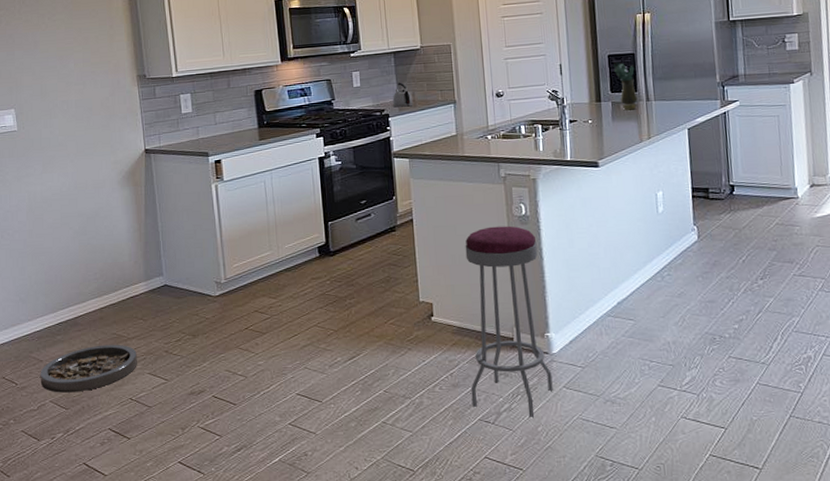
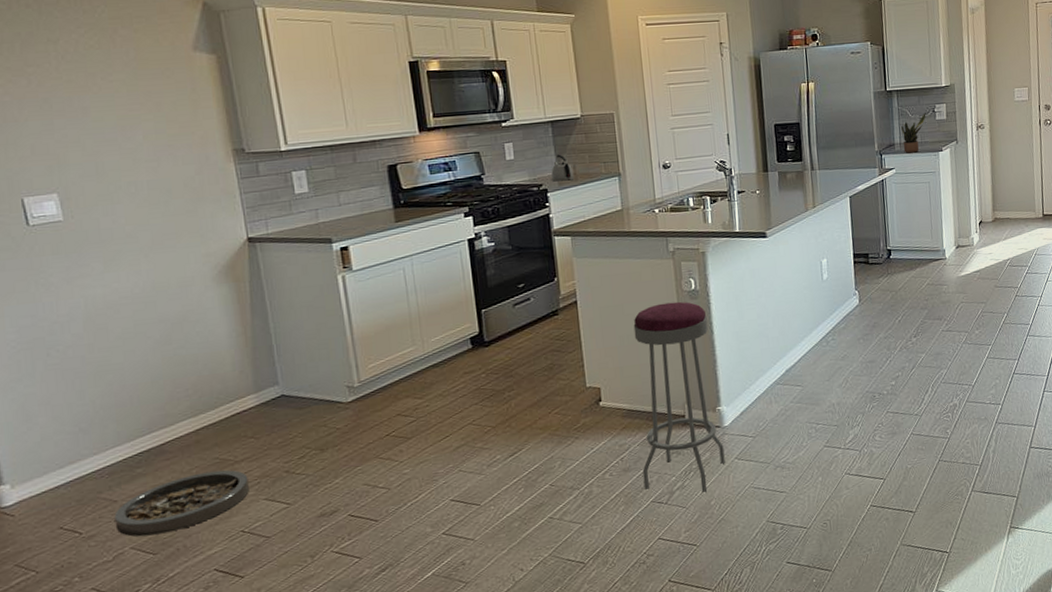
vase: present [613,61,638,111] -> none [779,130,803,180]
potted plant: none [746,43,775,85] -> present [901,112,926,154]

